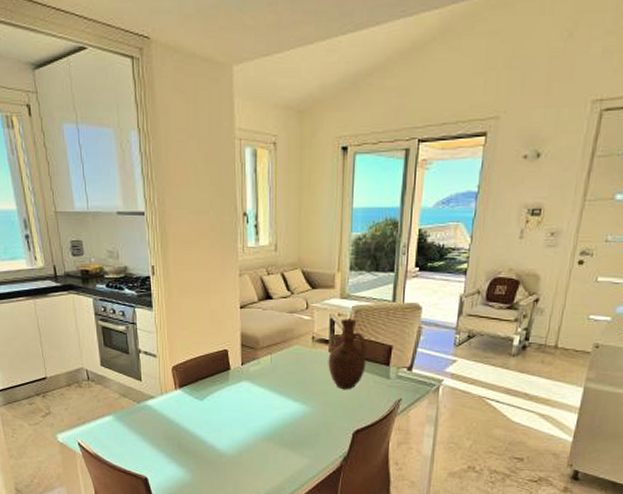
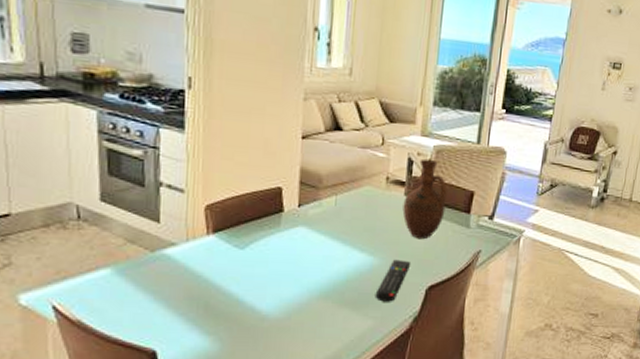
remote control: none [309,407,339,444] -> present [375,259,411,302]

